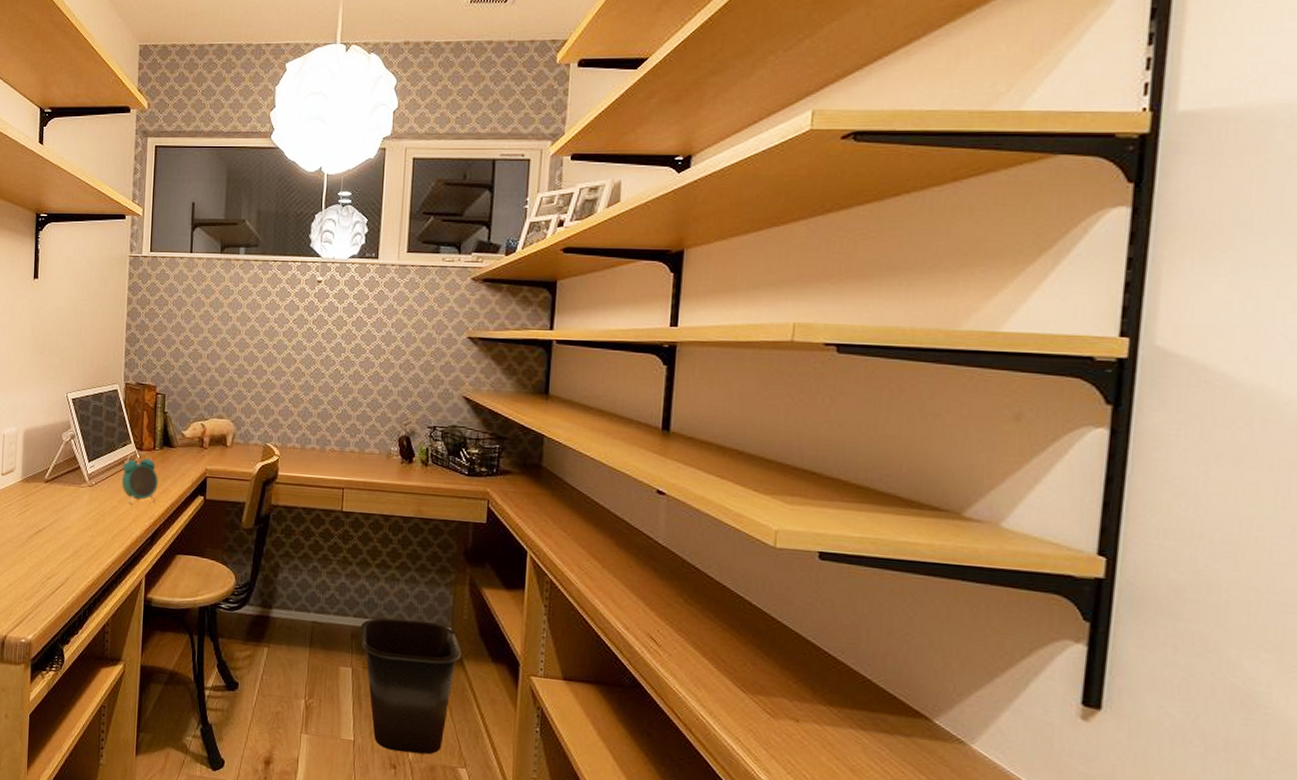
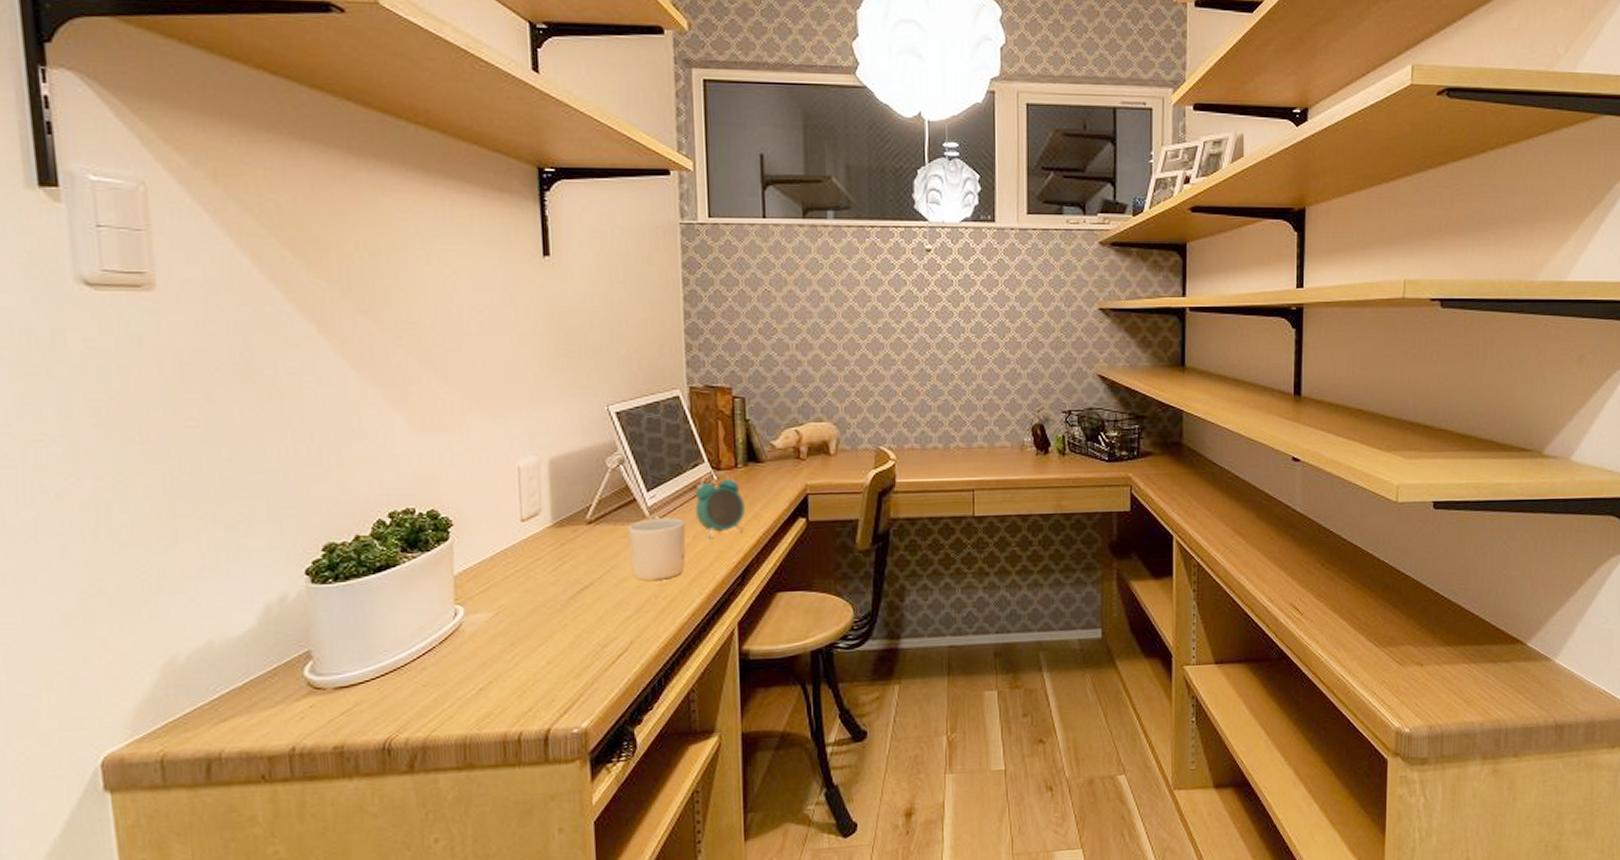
mug: none [72,483,114,533] -> present [628,518,686,580]
waste bin: present [360,618,462,755] -> none [1004,625,1113,772]

